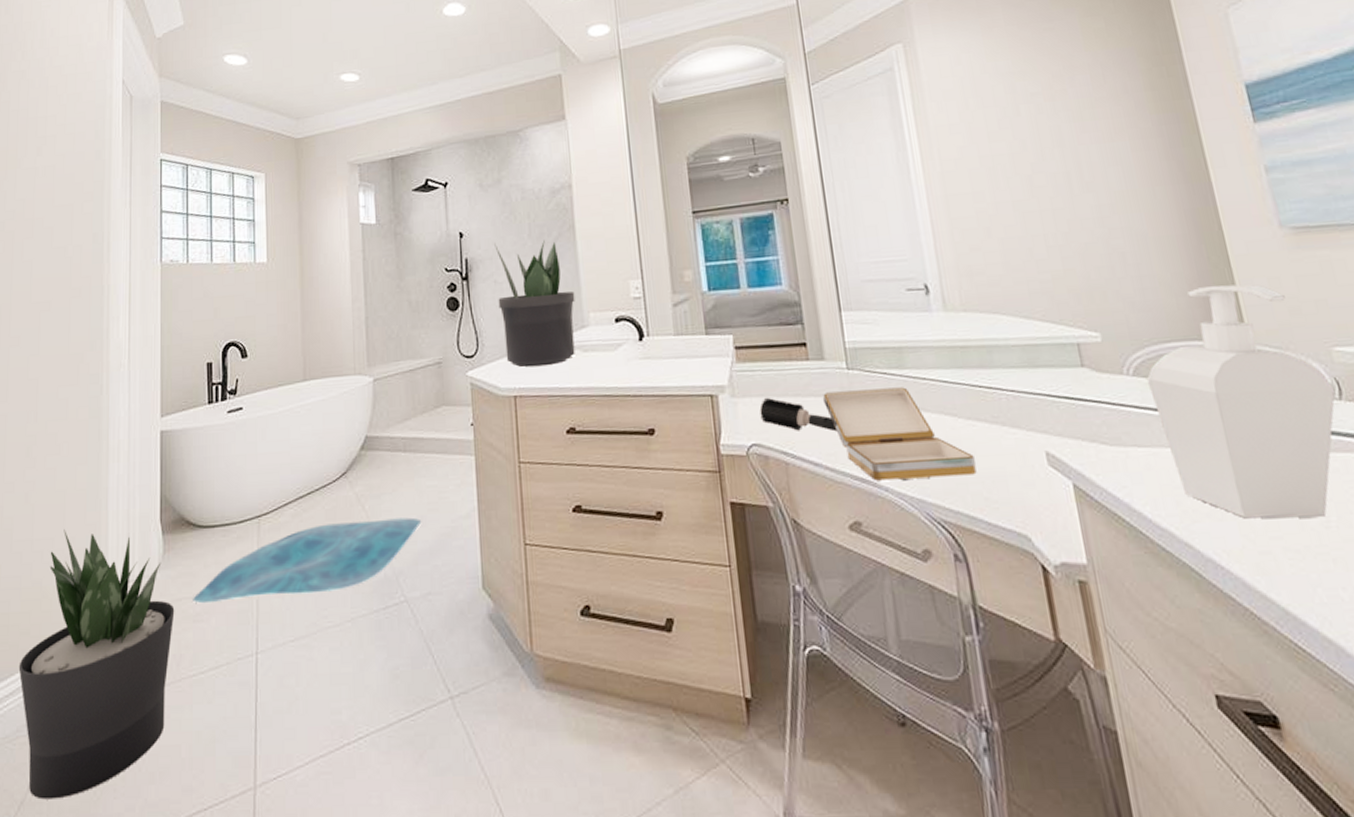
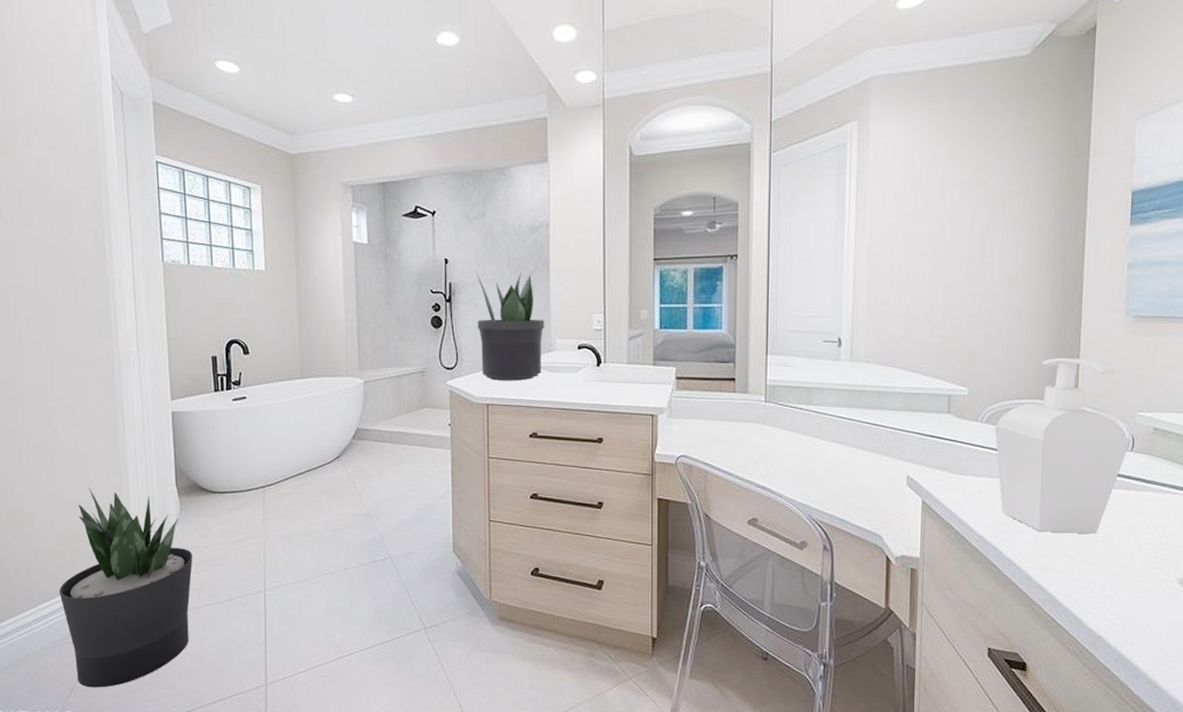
bath mat: present [193,517,421,604] -> none [208,495,403,552]
hairbrush: present [759,397,838,432] -> none [690,419,750,450]
jewelry box: present [822,387,977,481] -> none [742,419,852,489]

